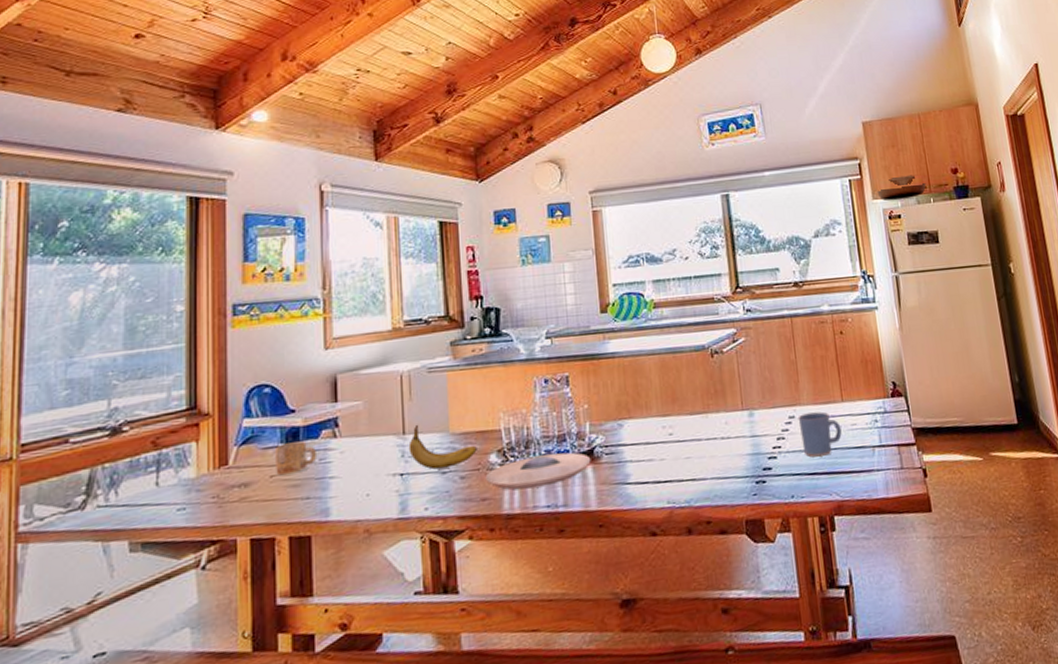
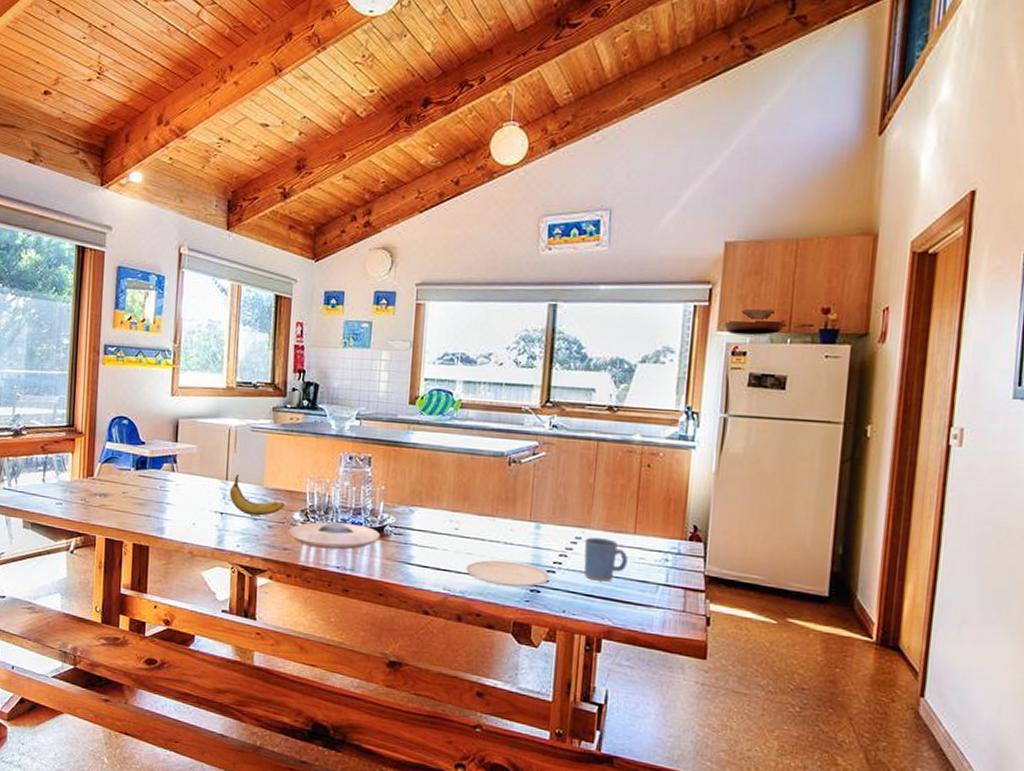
mug: present [275,441,318,476] -> none [127,468,159,494]
plate: none [686,455,772,485] -> present [465,560,550,587]

